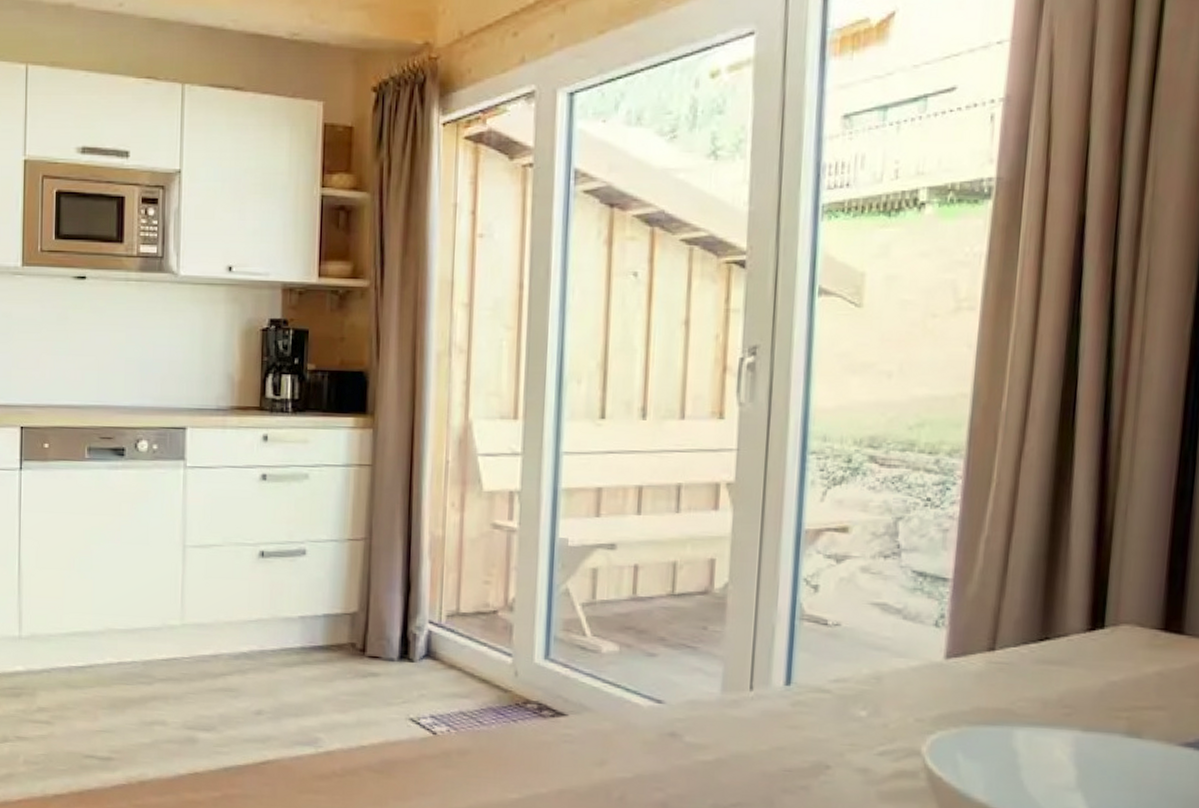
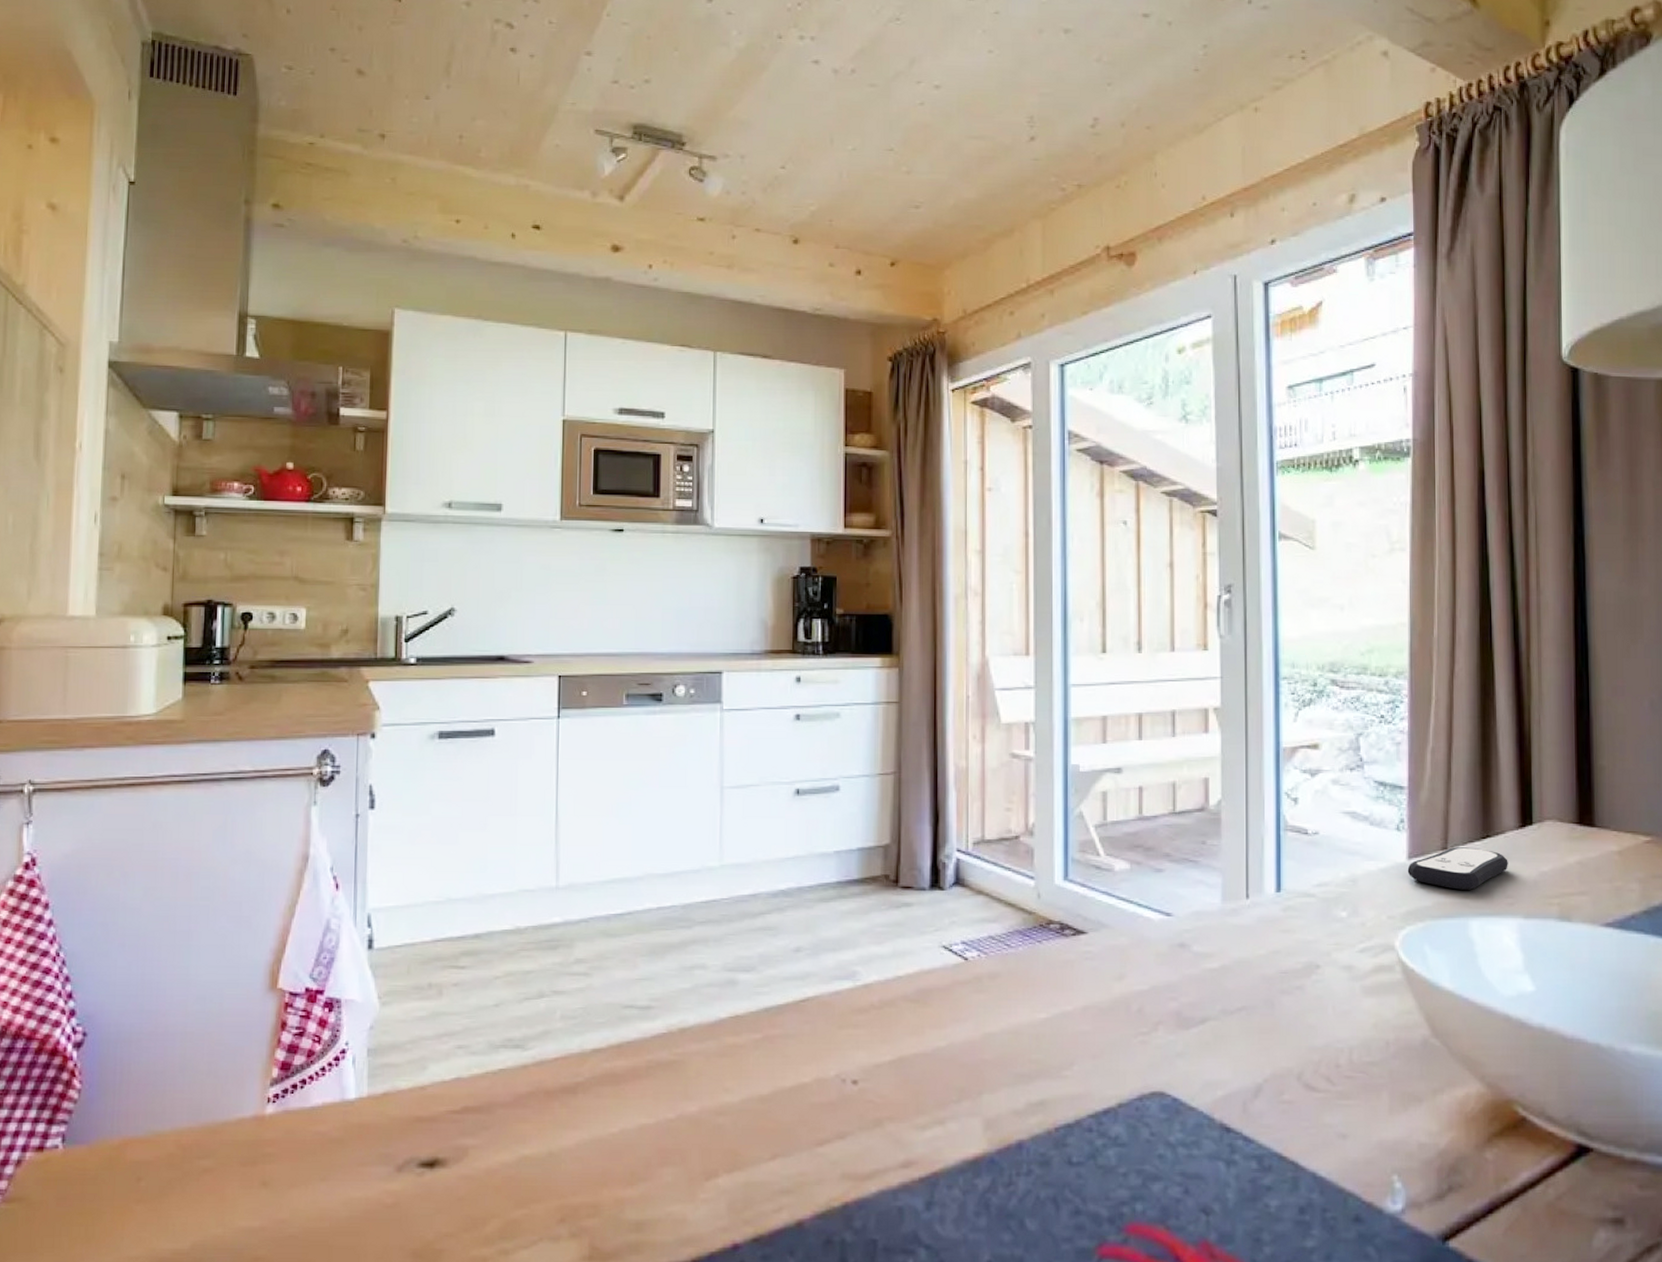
remote control: none [943,648,1070,696] -> present [1407,847,1508,890]

